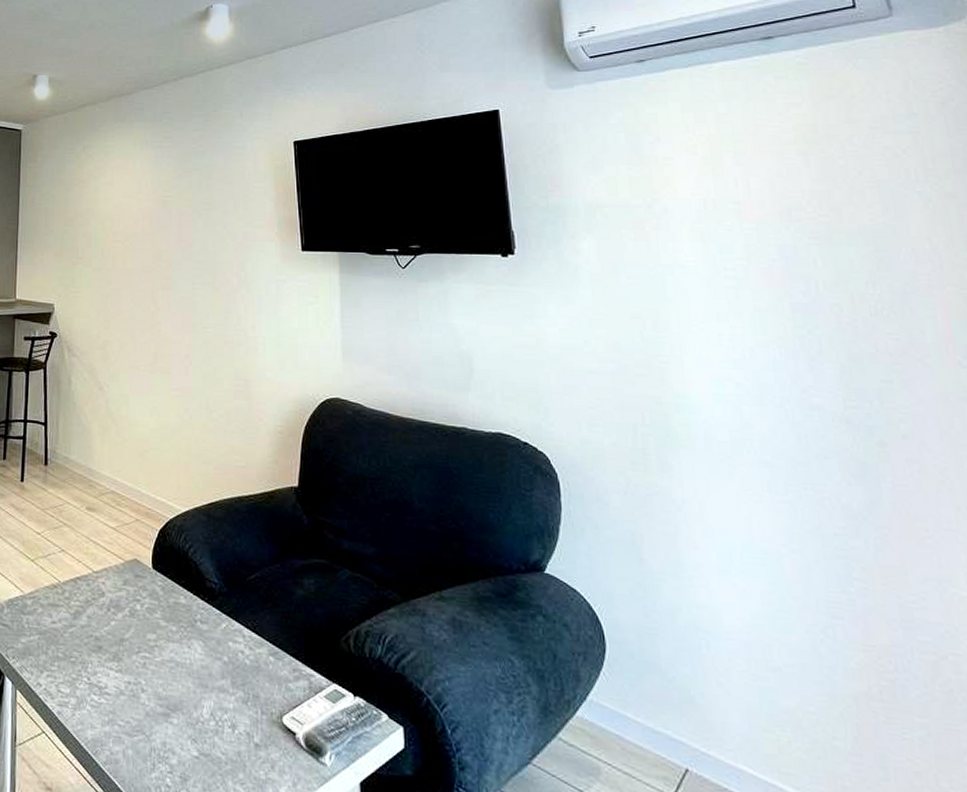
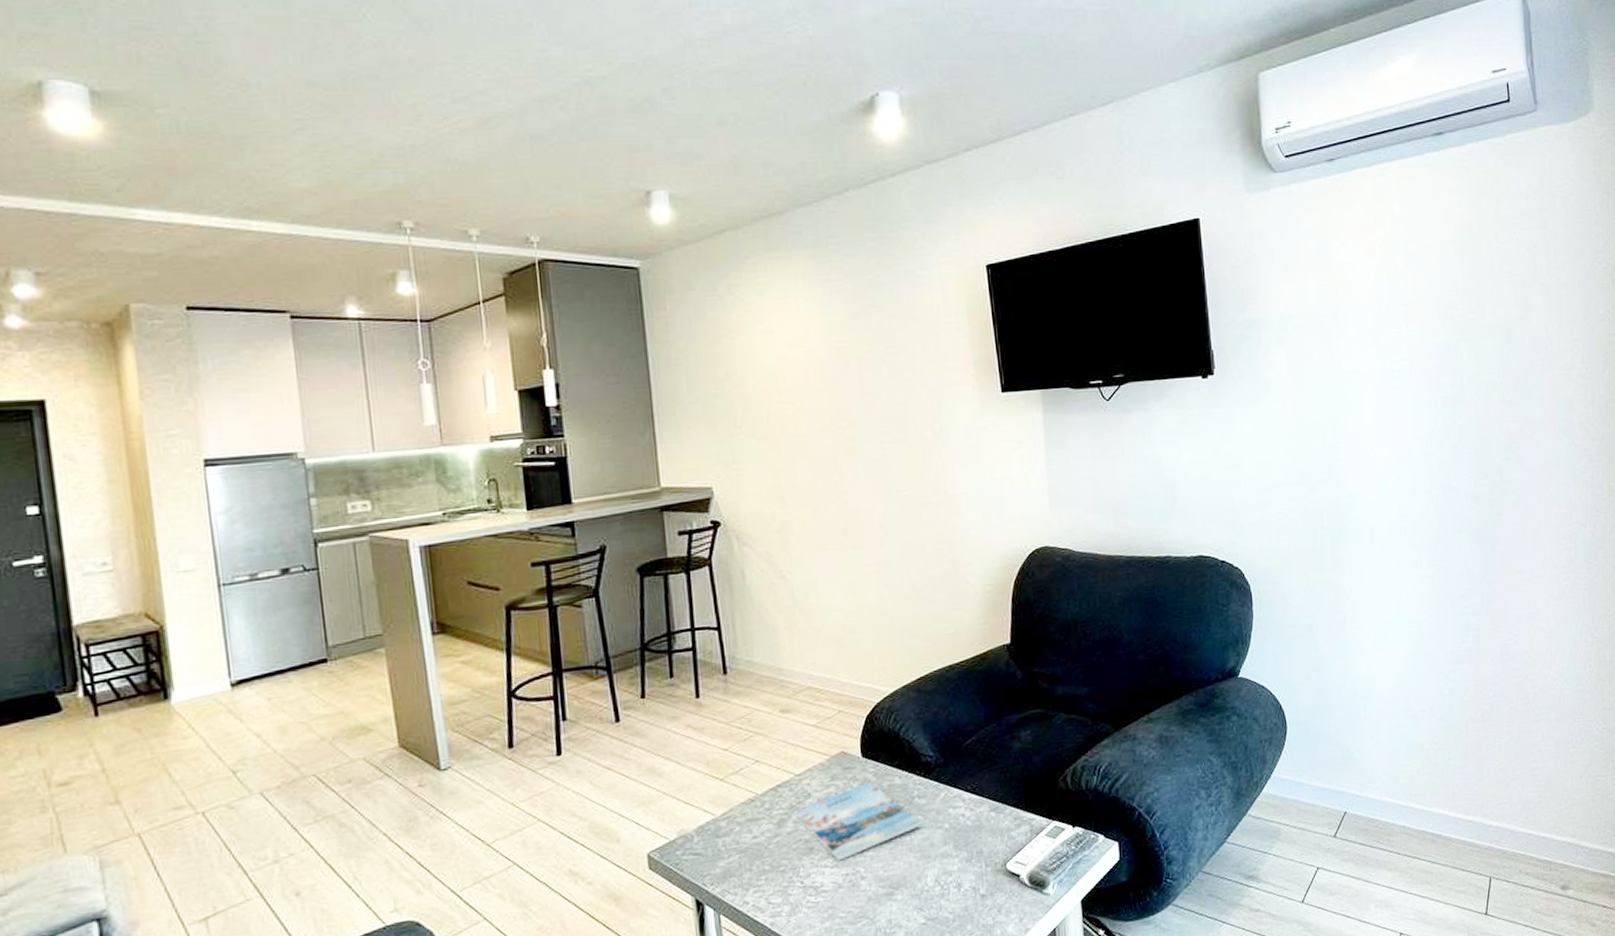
magazine: none [88,594,203,667] -> present [793,782,923,861]

